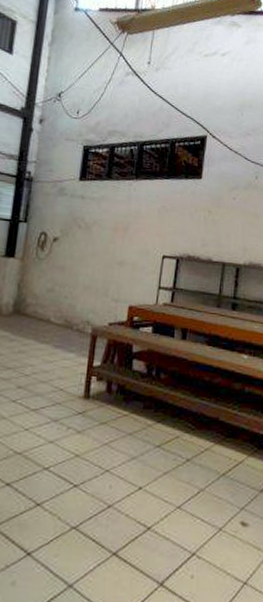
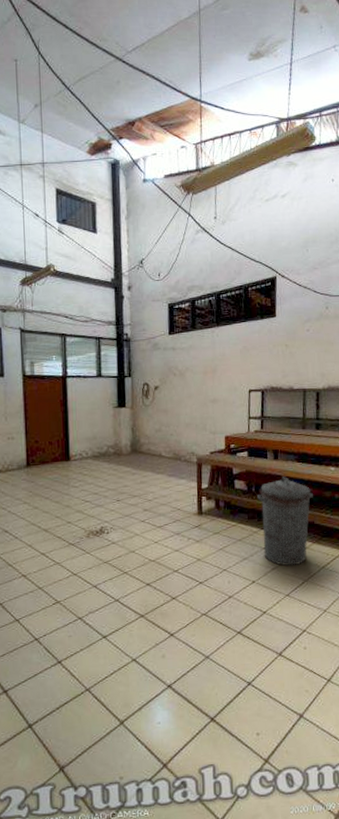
trash can: none [156,361,222,471] -> present [257,477,314,566]

